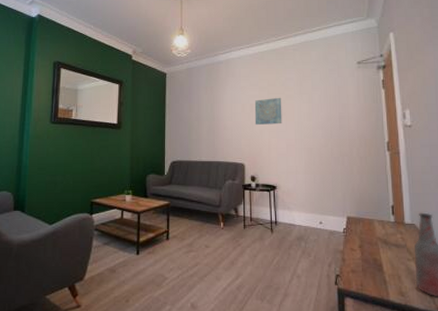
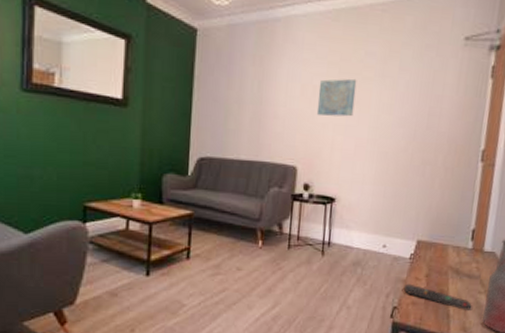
remote control: none [343,254,404,276] -> present [404,283,472,310]

